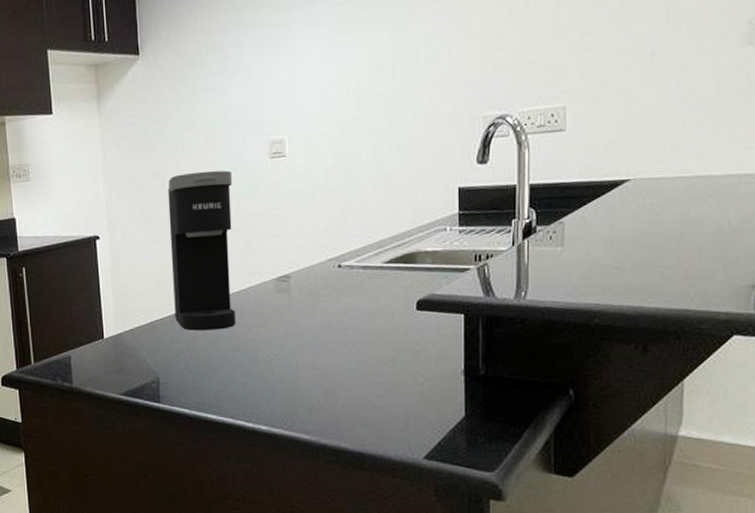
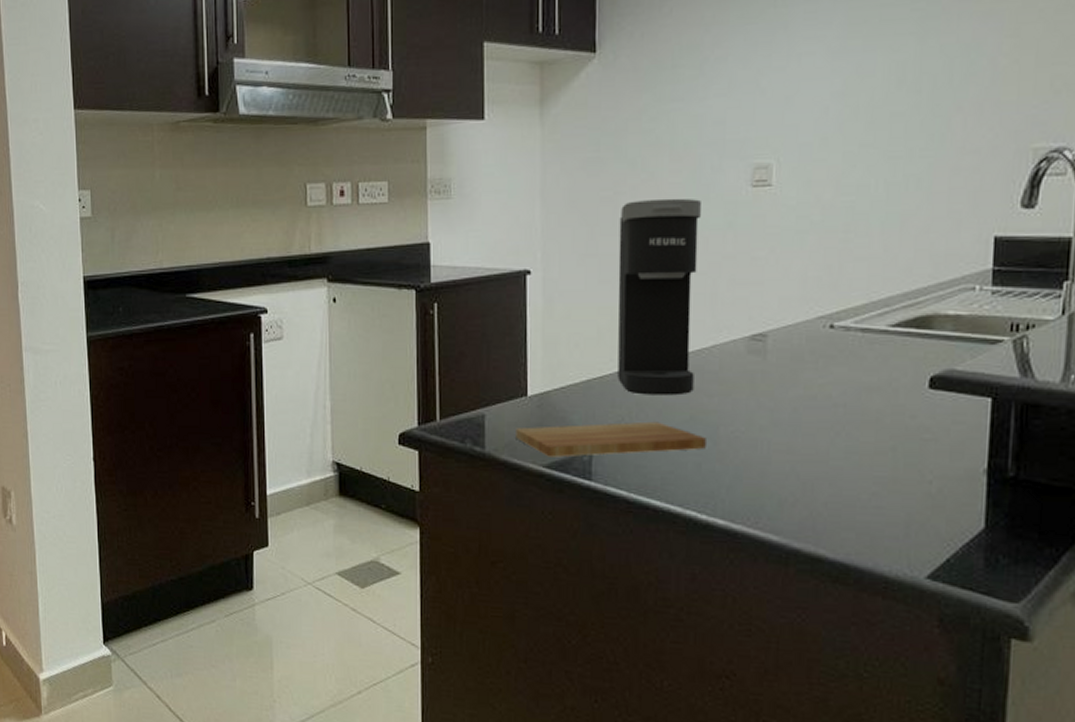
cutting board: none [96,351,248,387] -> present [516,421,706,457]

